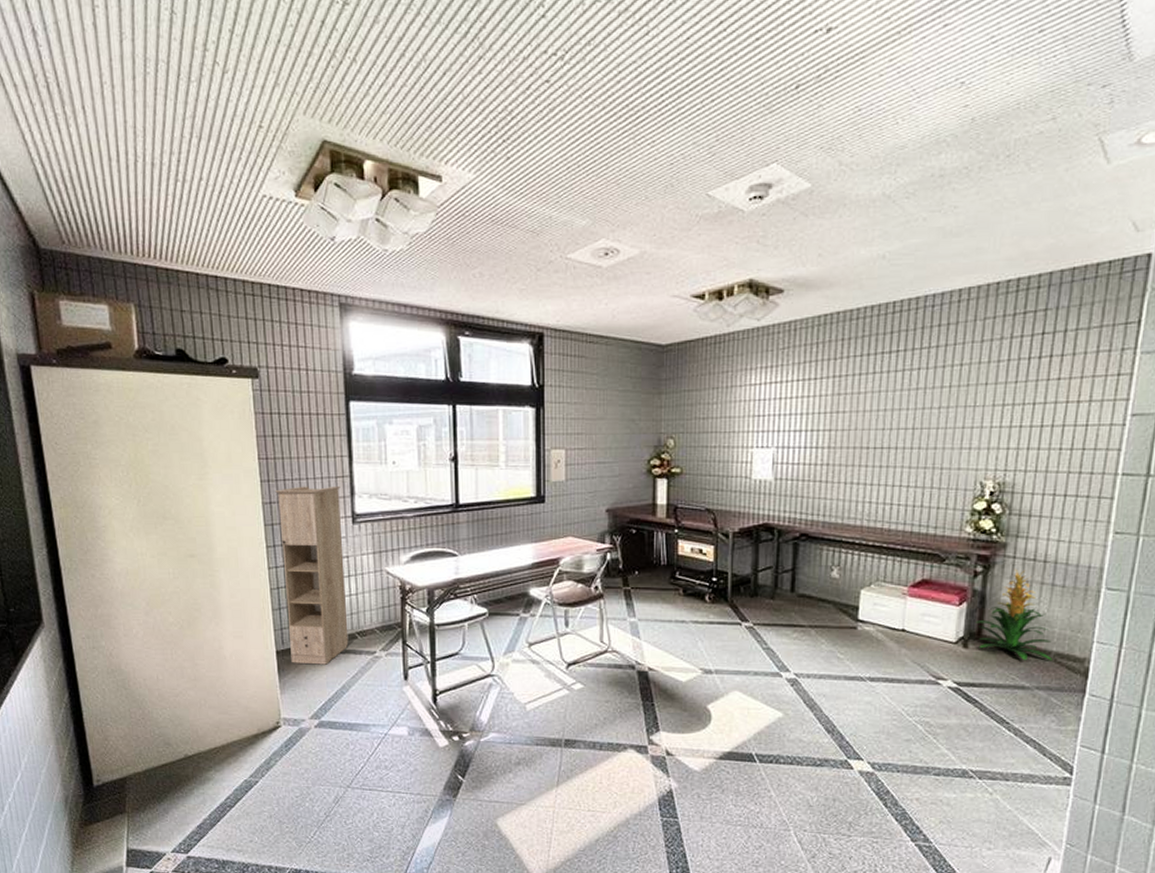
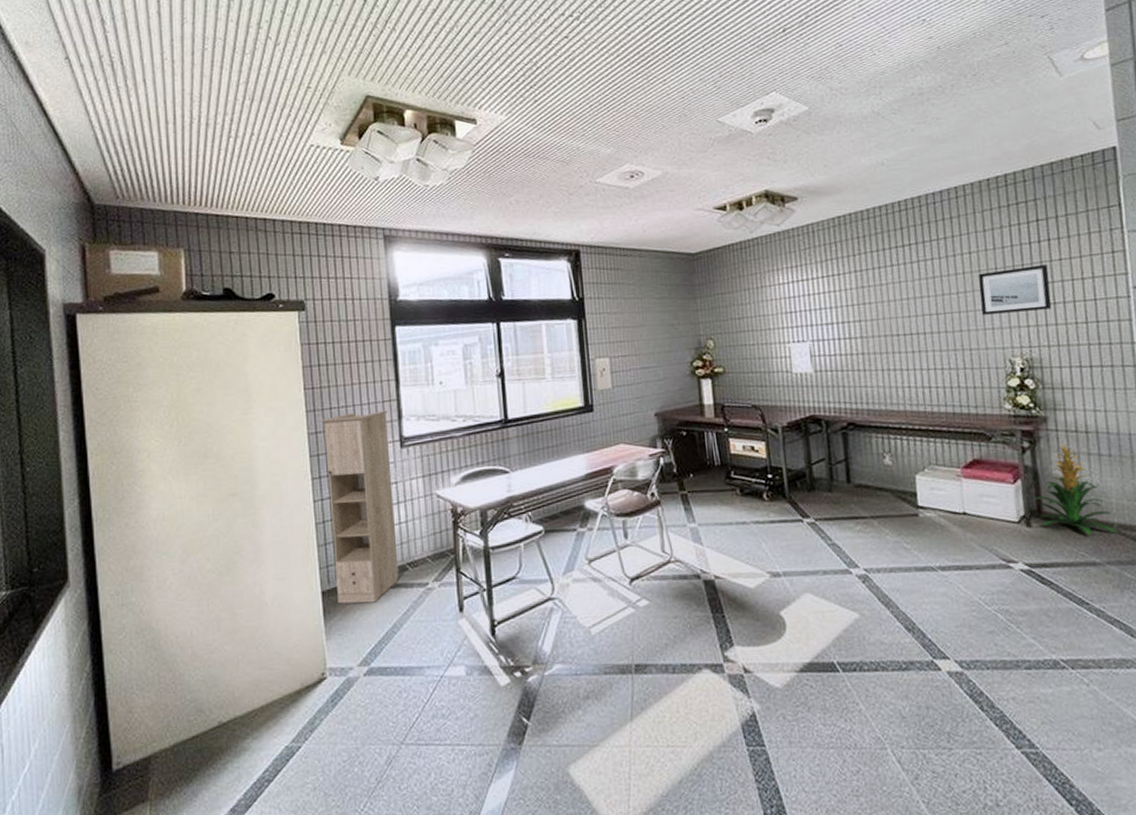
wall art: none [962,383,1043,433] -> present [978,264,1052,315]

